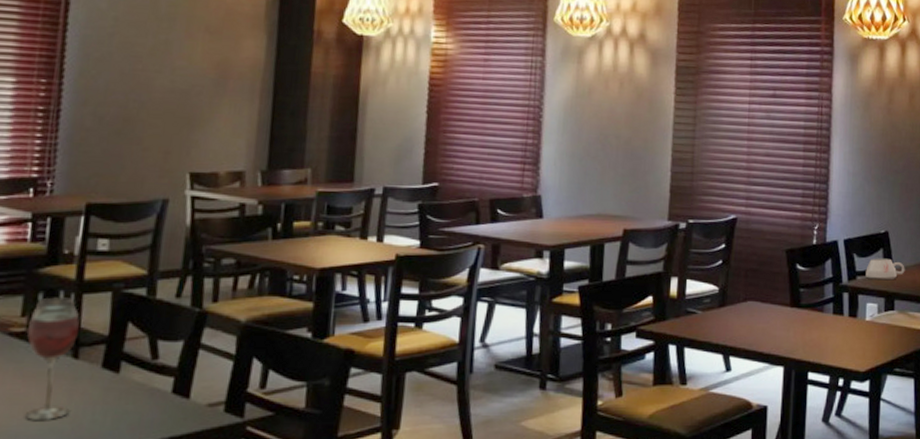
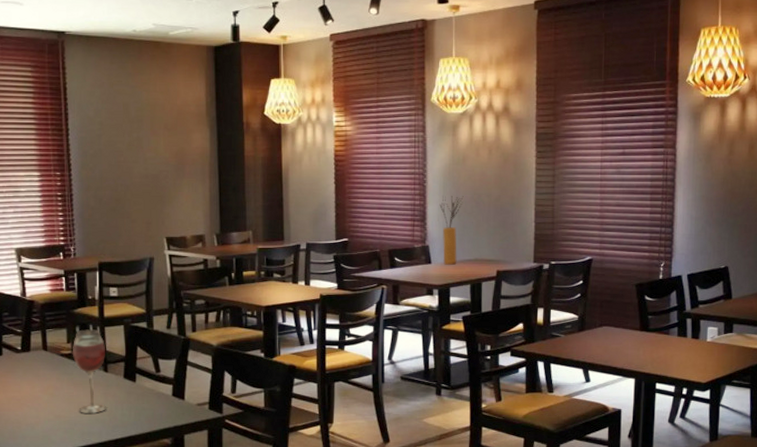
vase: none [557,135,587,221] -> present [439,196,464,265]
cup: present [865,258,905,281] -> none [707,289,743,308]

